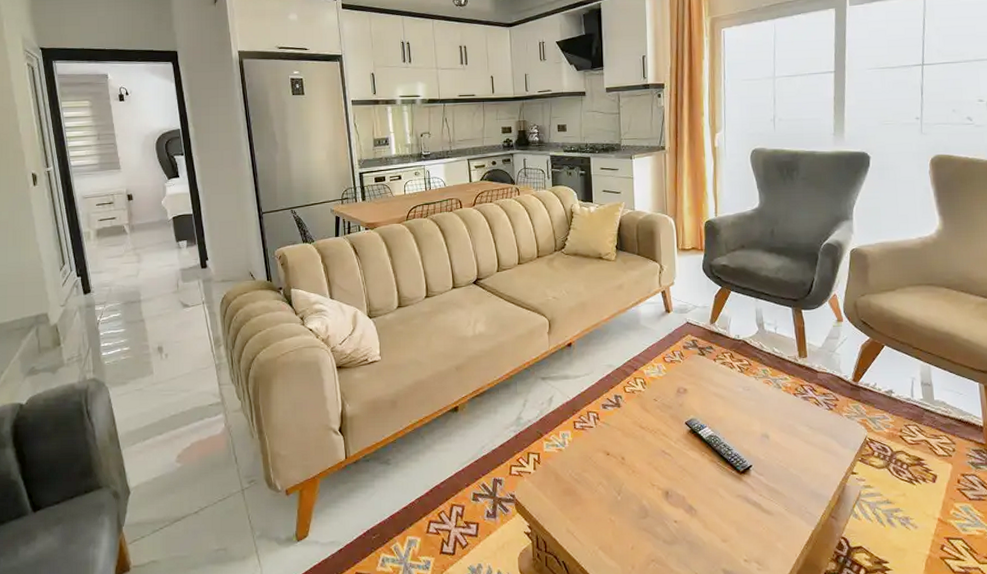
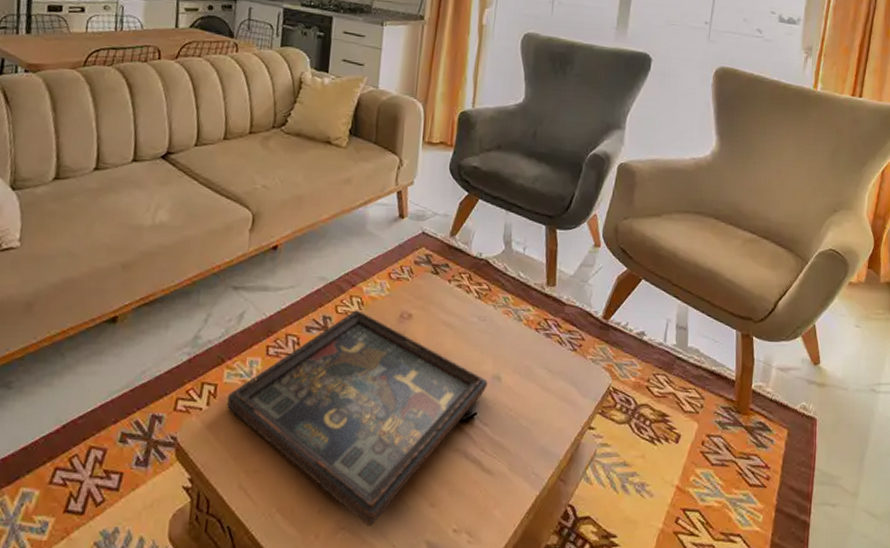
decorative tray: none [549,389,758,559] -> present [227,310,488,527]

